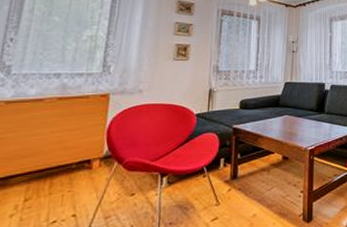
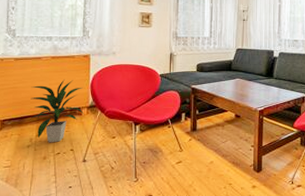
indoor plant: none [18,124,97,209] -> present [30,79,85,143]

